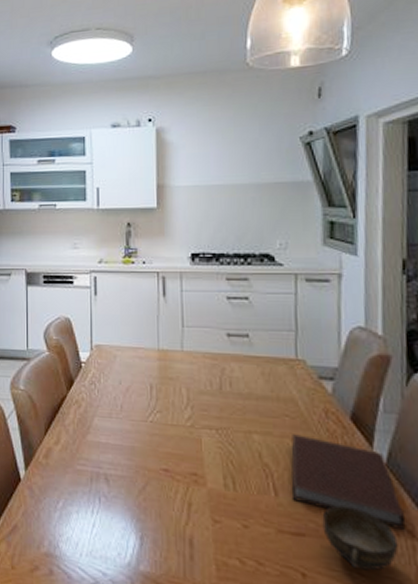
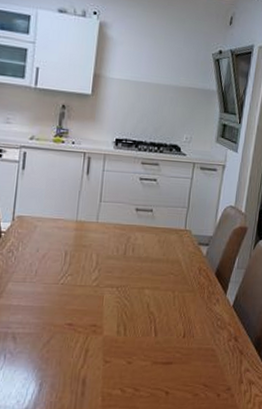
notebook: present [291,434,406,529] -> none [166,288,239,350]
cup: present [322,505,398,571] -> none [185,338,232,382]

